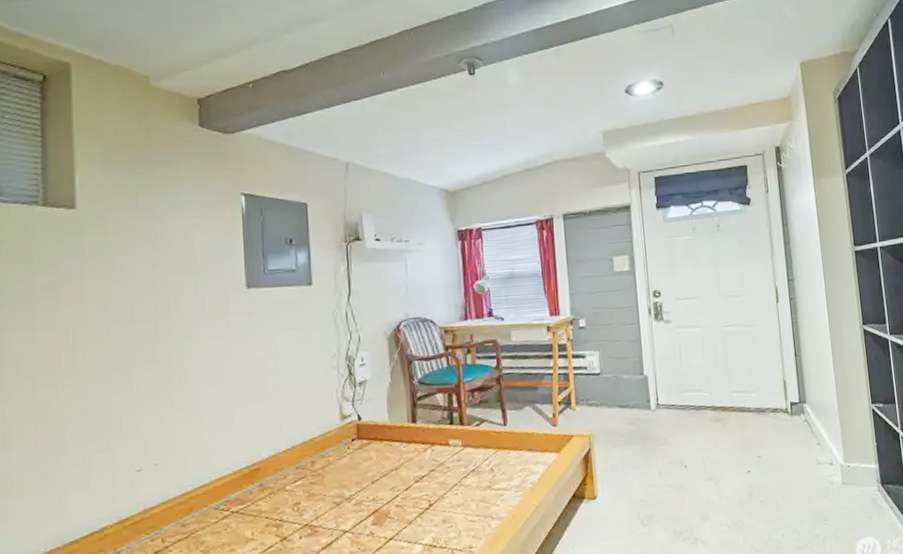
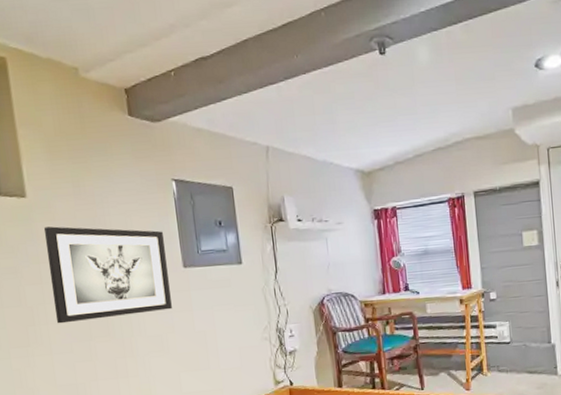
wall art: none [91,240,230,349] -> present [43,226,172,324]

